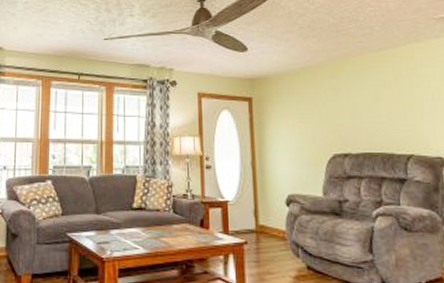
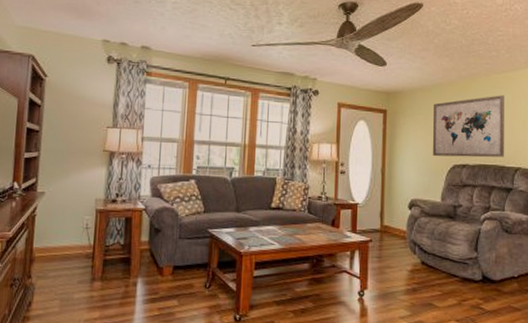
wall art: none [304,75,393,145] -> present [433,95,505,158]

